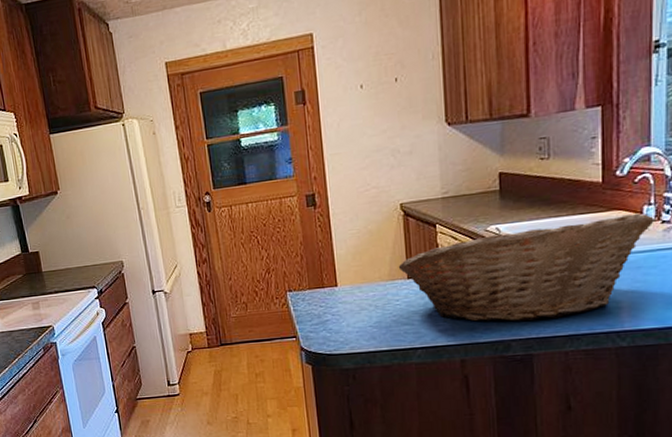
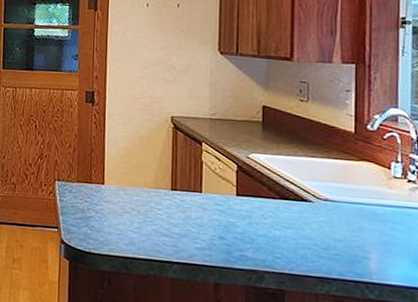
fruit basket: present [398,213,654,322] -> none [163,155,401,258]

